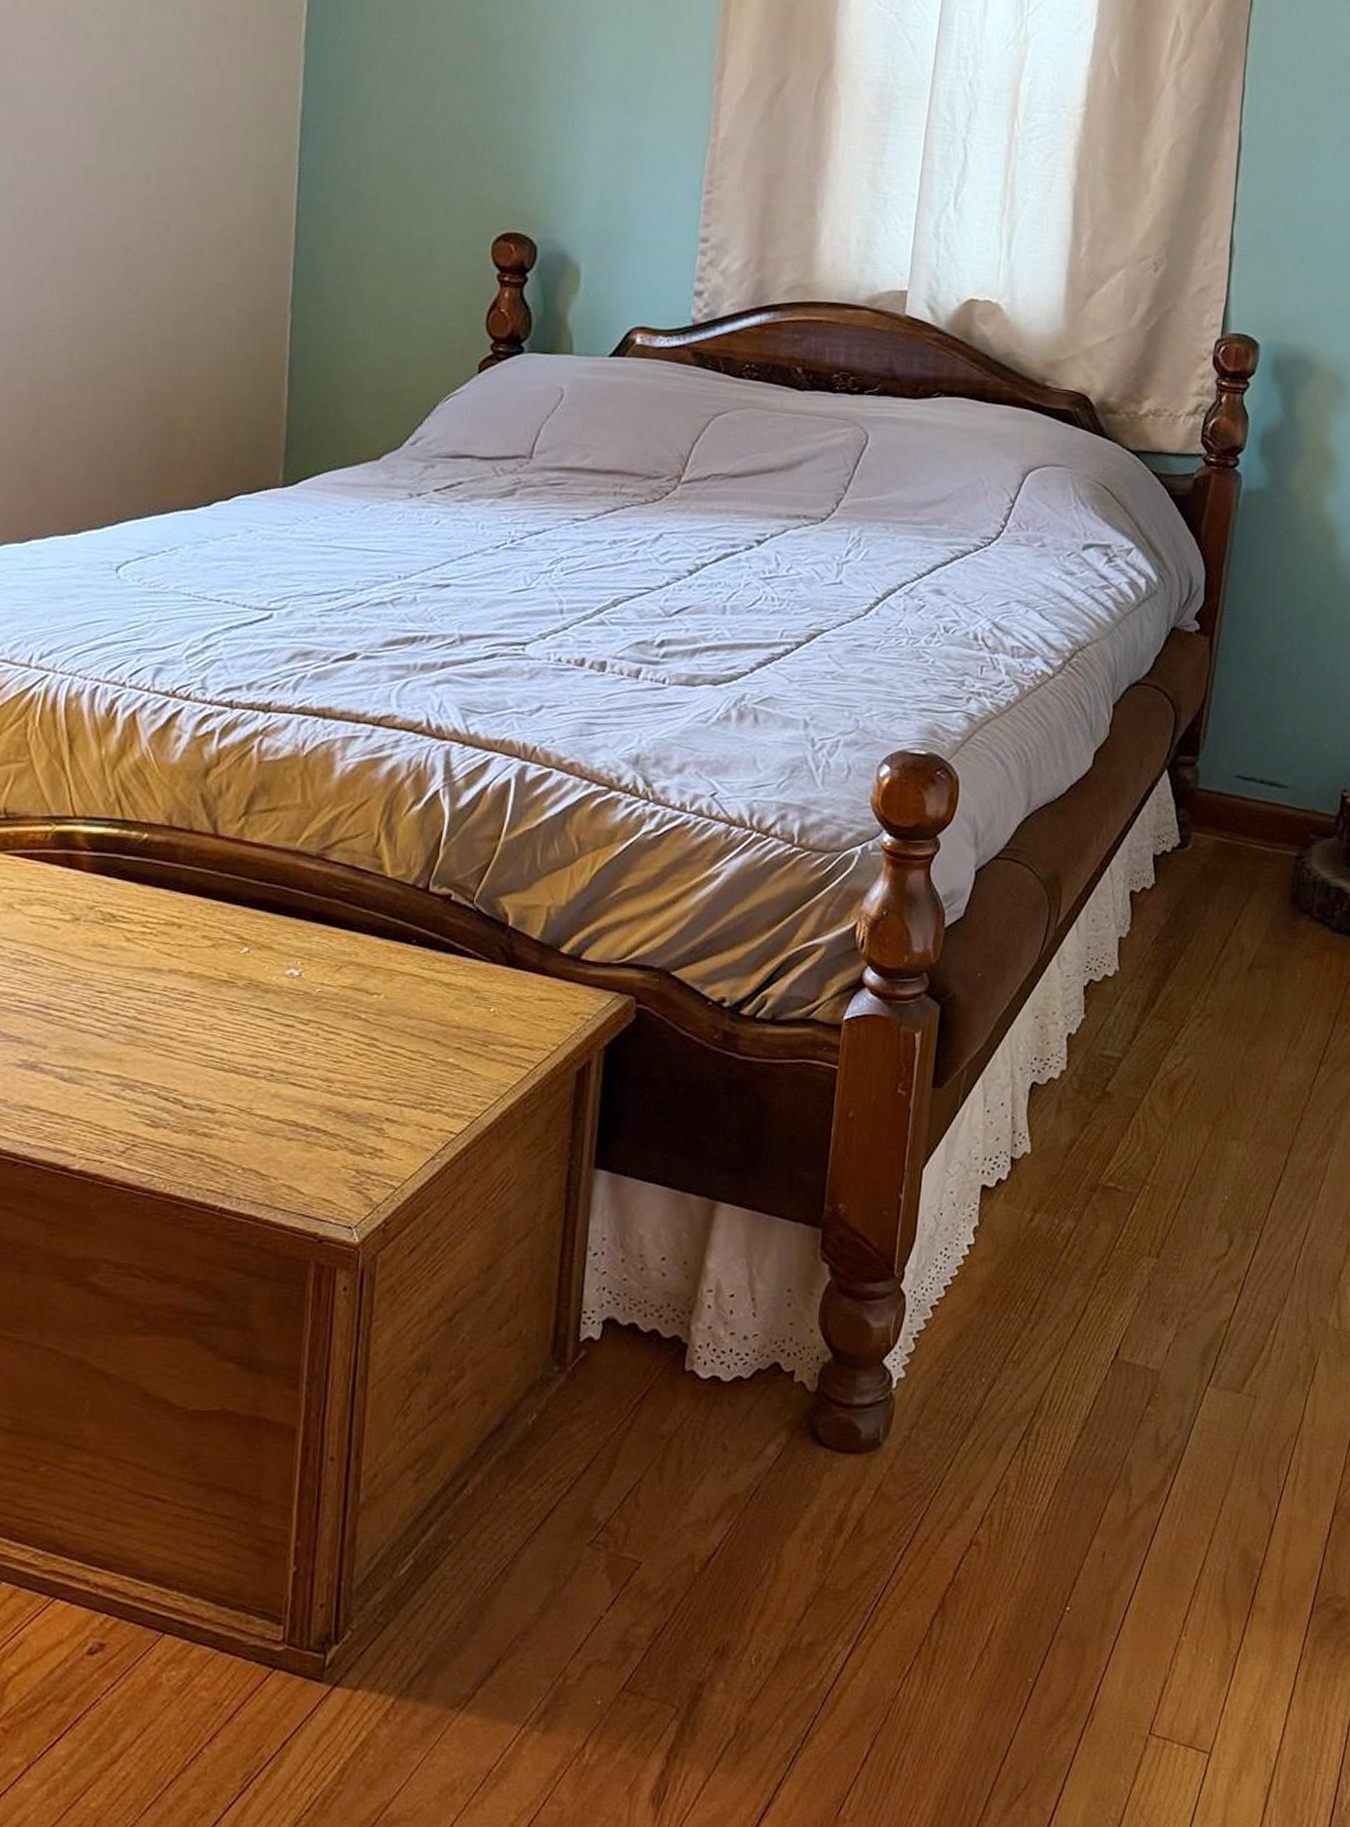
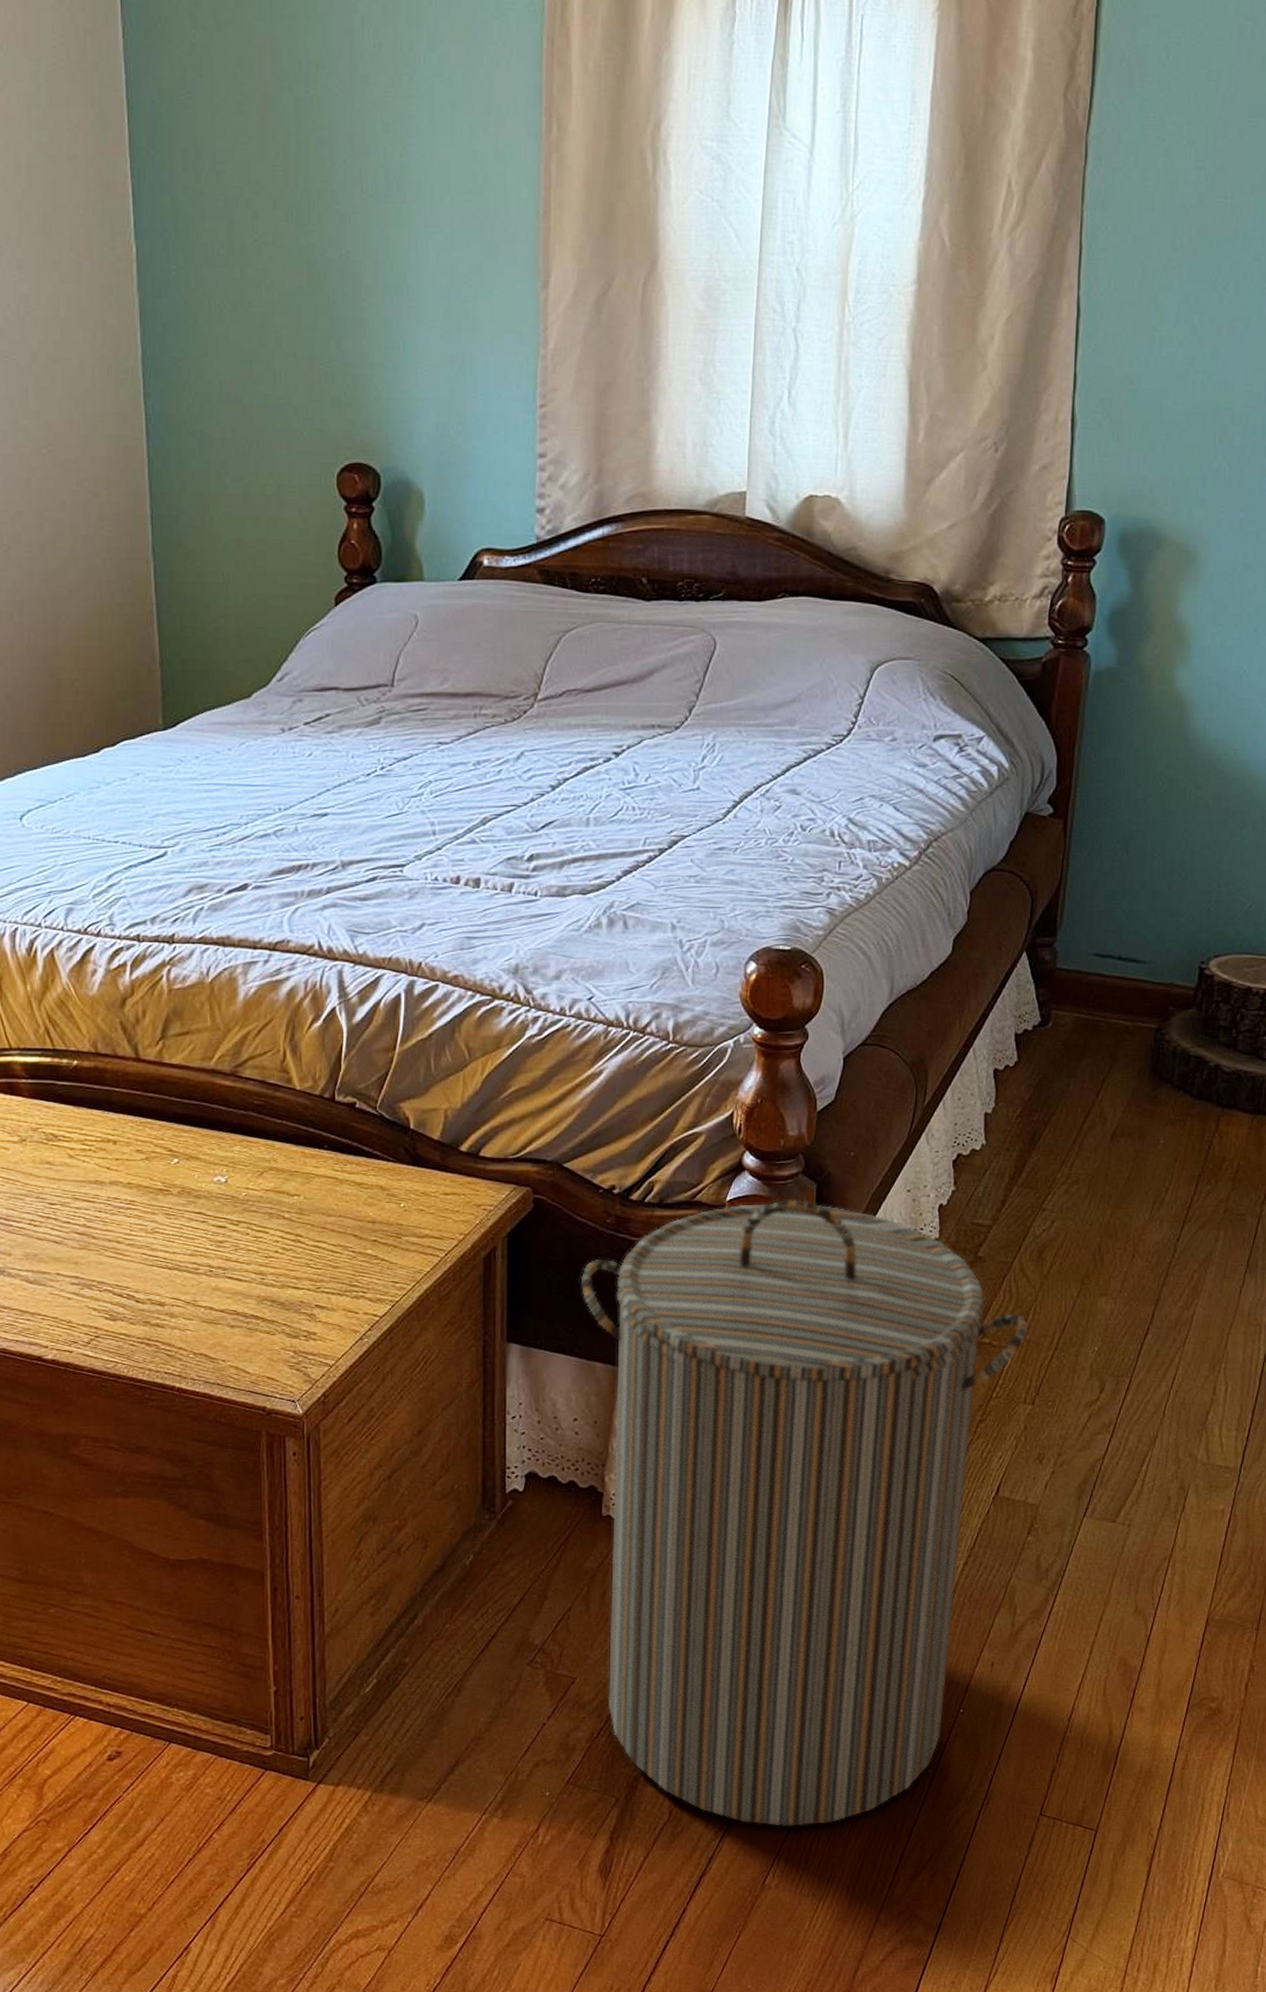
laundry hamper: none [674,1021,1156,1746] -> present [580,1199,1028,1827]

